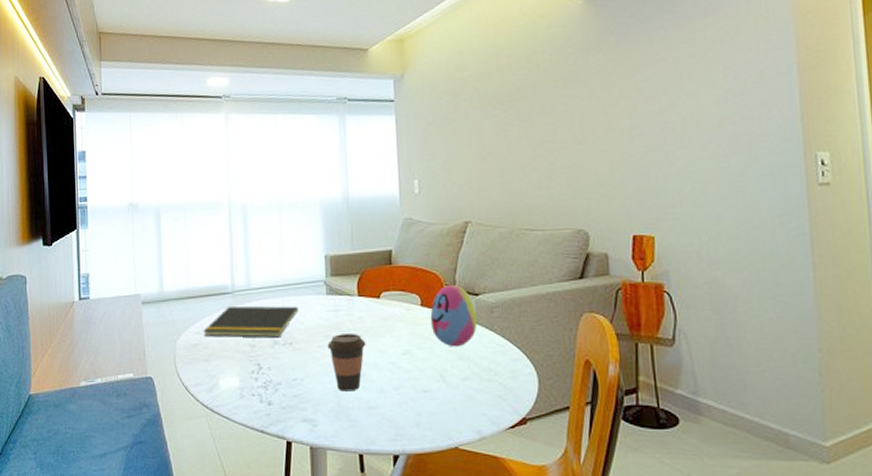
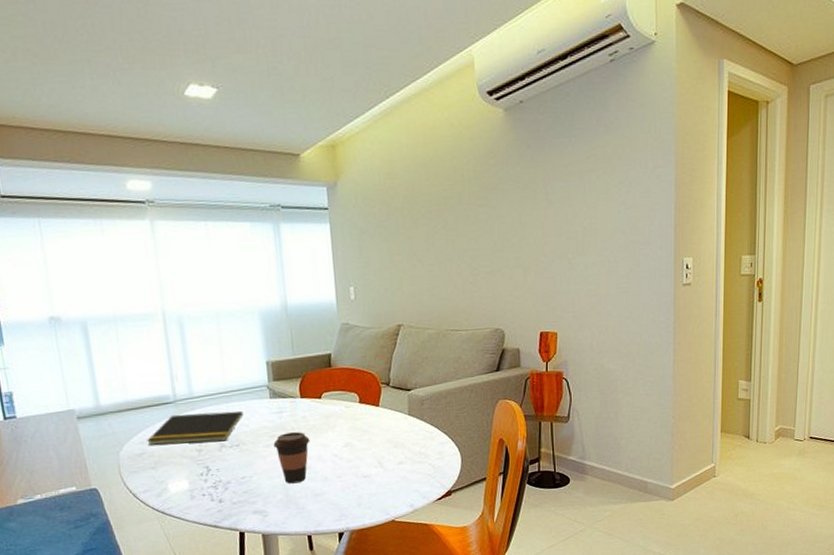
decorative egg: present [430,284,478,346] -> none [368,382,410,436]

